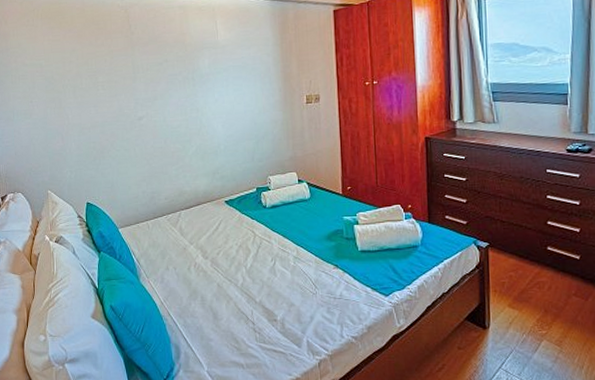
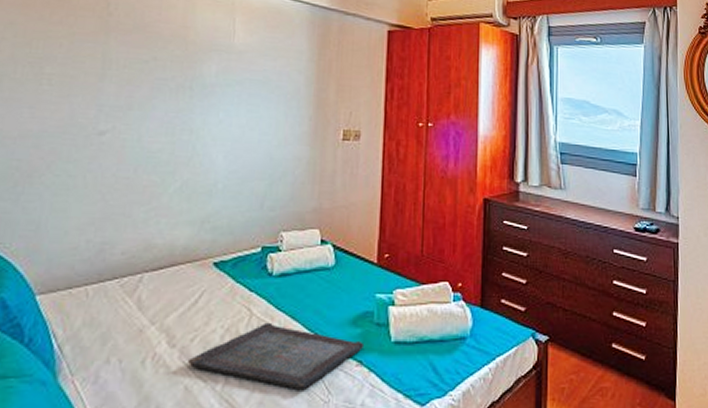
serving tray: none [216,240,339,285] -> present [187,322,365,389]

